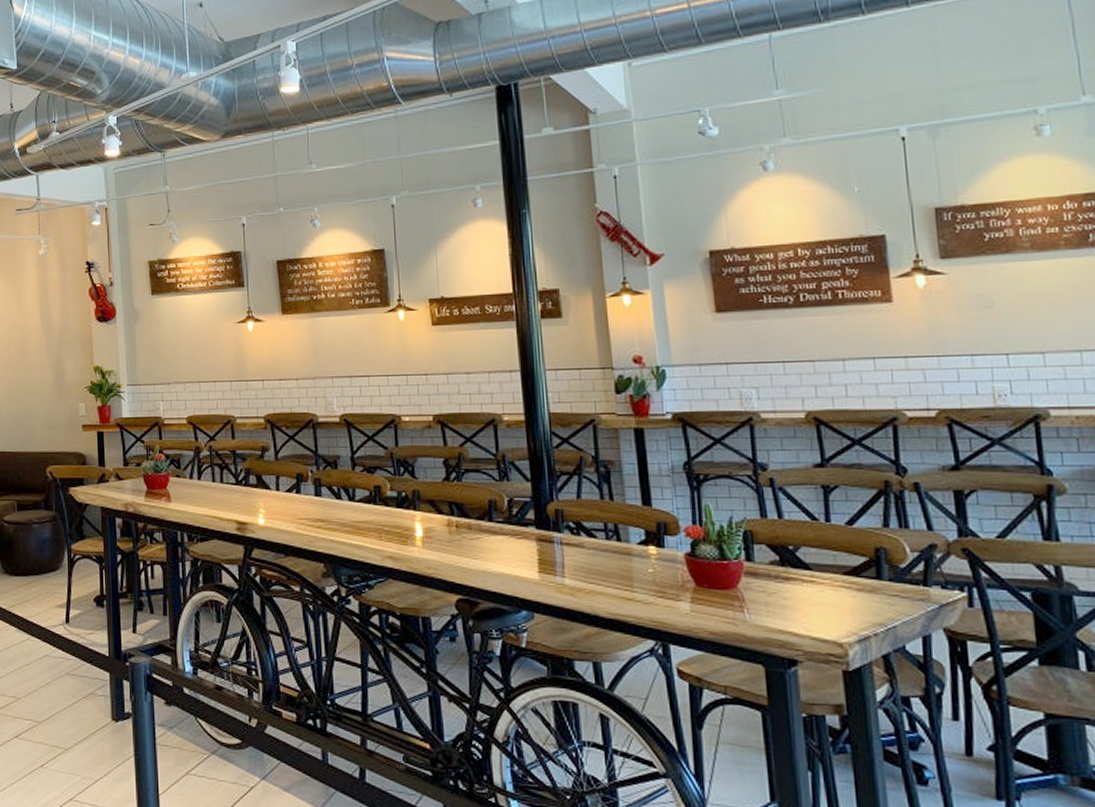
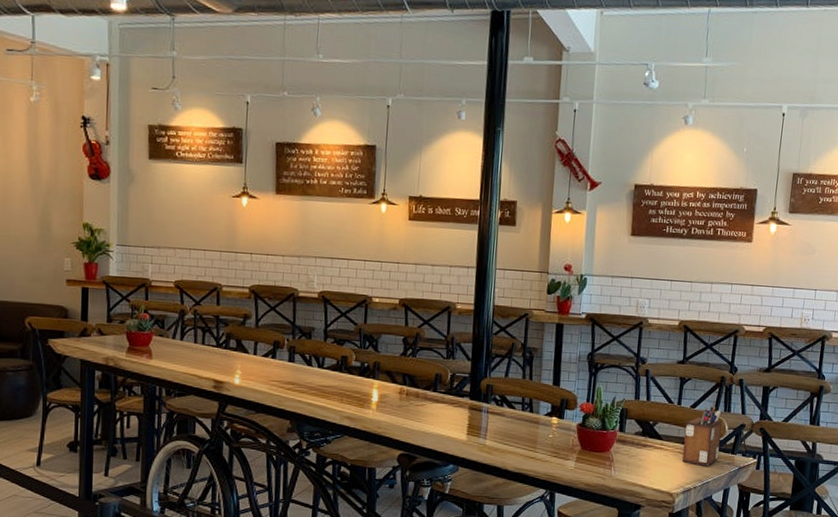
desk organizer: none [842,519,905,604] -> present [682,405,722,466]

